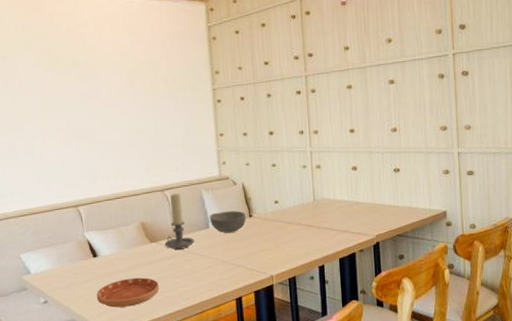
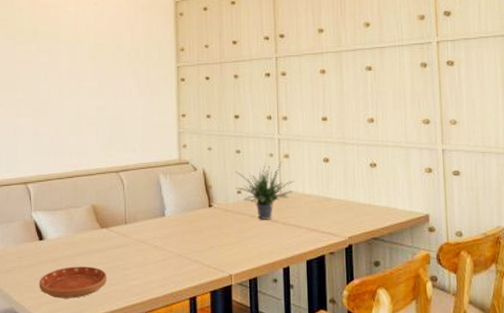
candle holder: present [164,193,195,250] -> none [116,176,148,238]
bowl: present [209,210,246,233] -> none [165,199,205,223]
potted plant: none [273,171,327,226] -> present [235,161,295,220]

